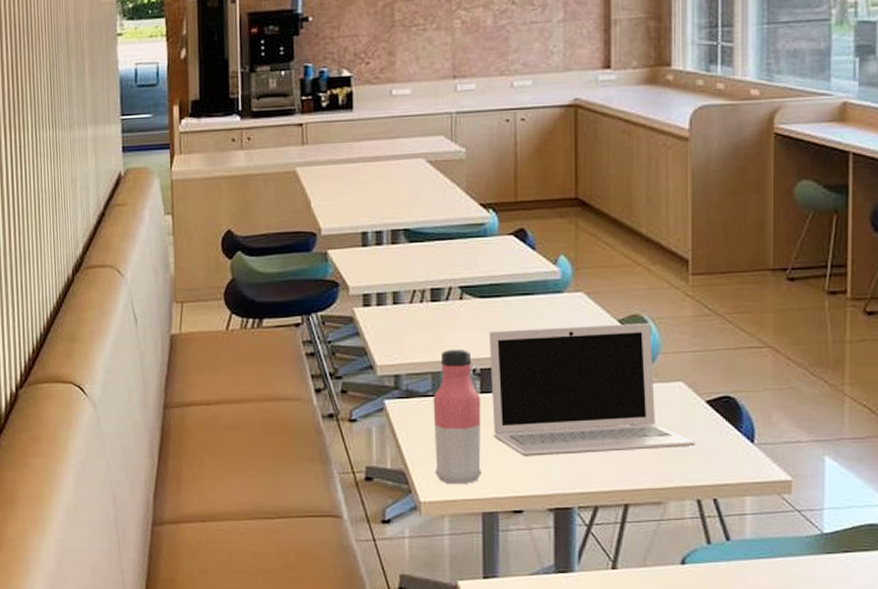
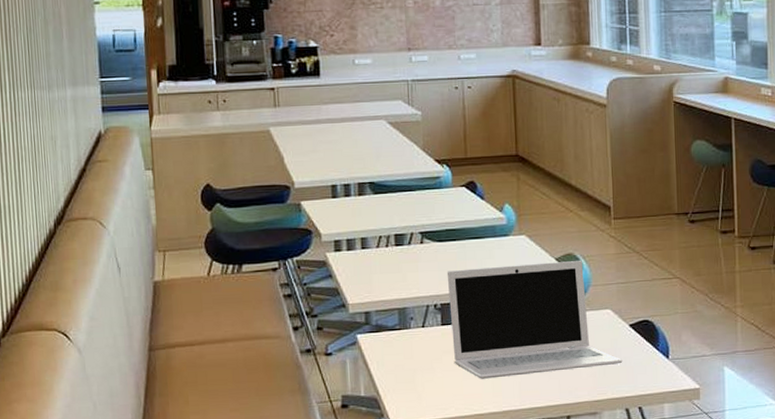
water bottle: present [433,349,482,484] -> none [400,287,446,407]

